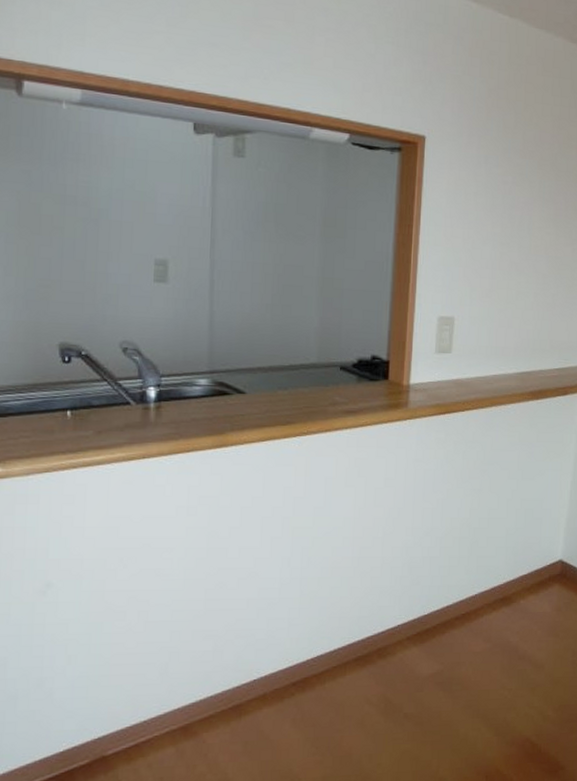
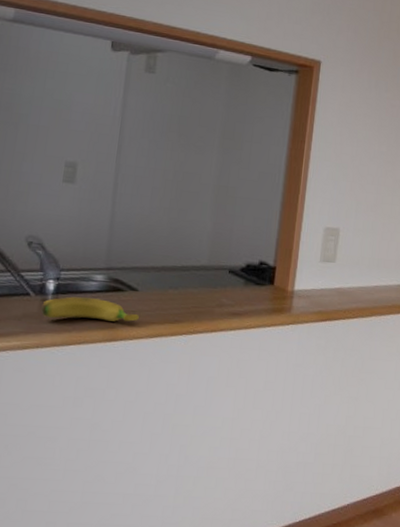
banana: none [144,403,249,427] -> present [41,296,139,322]

